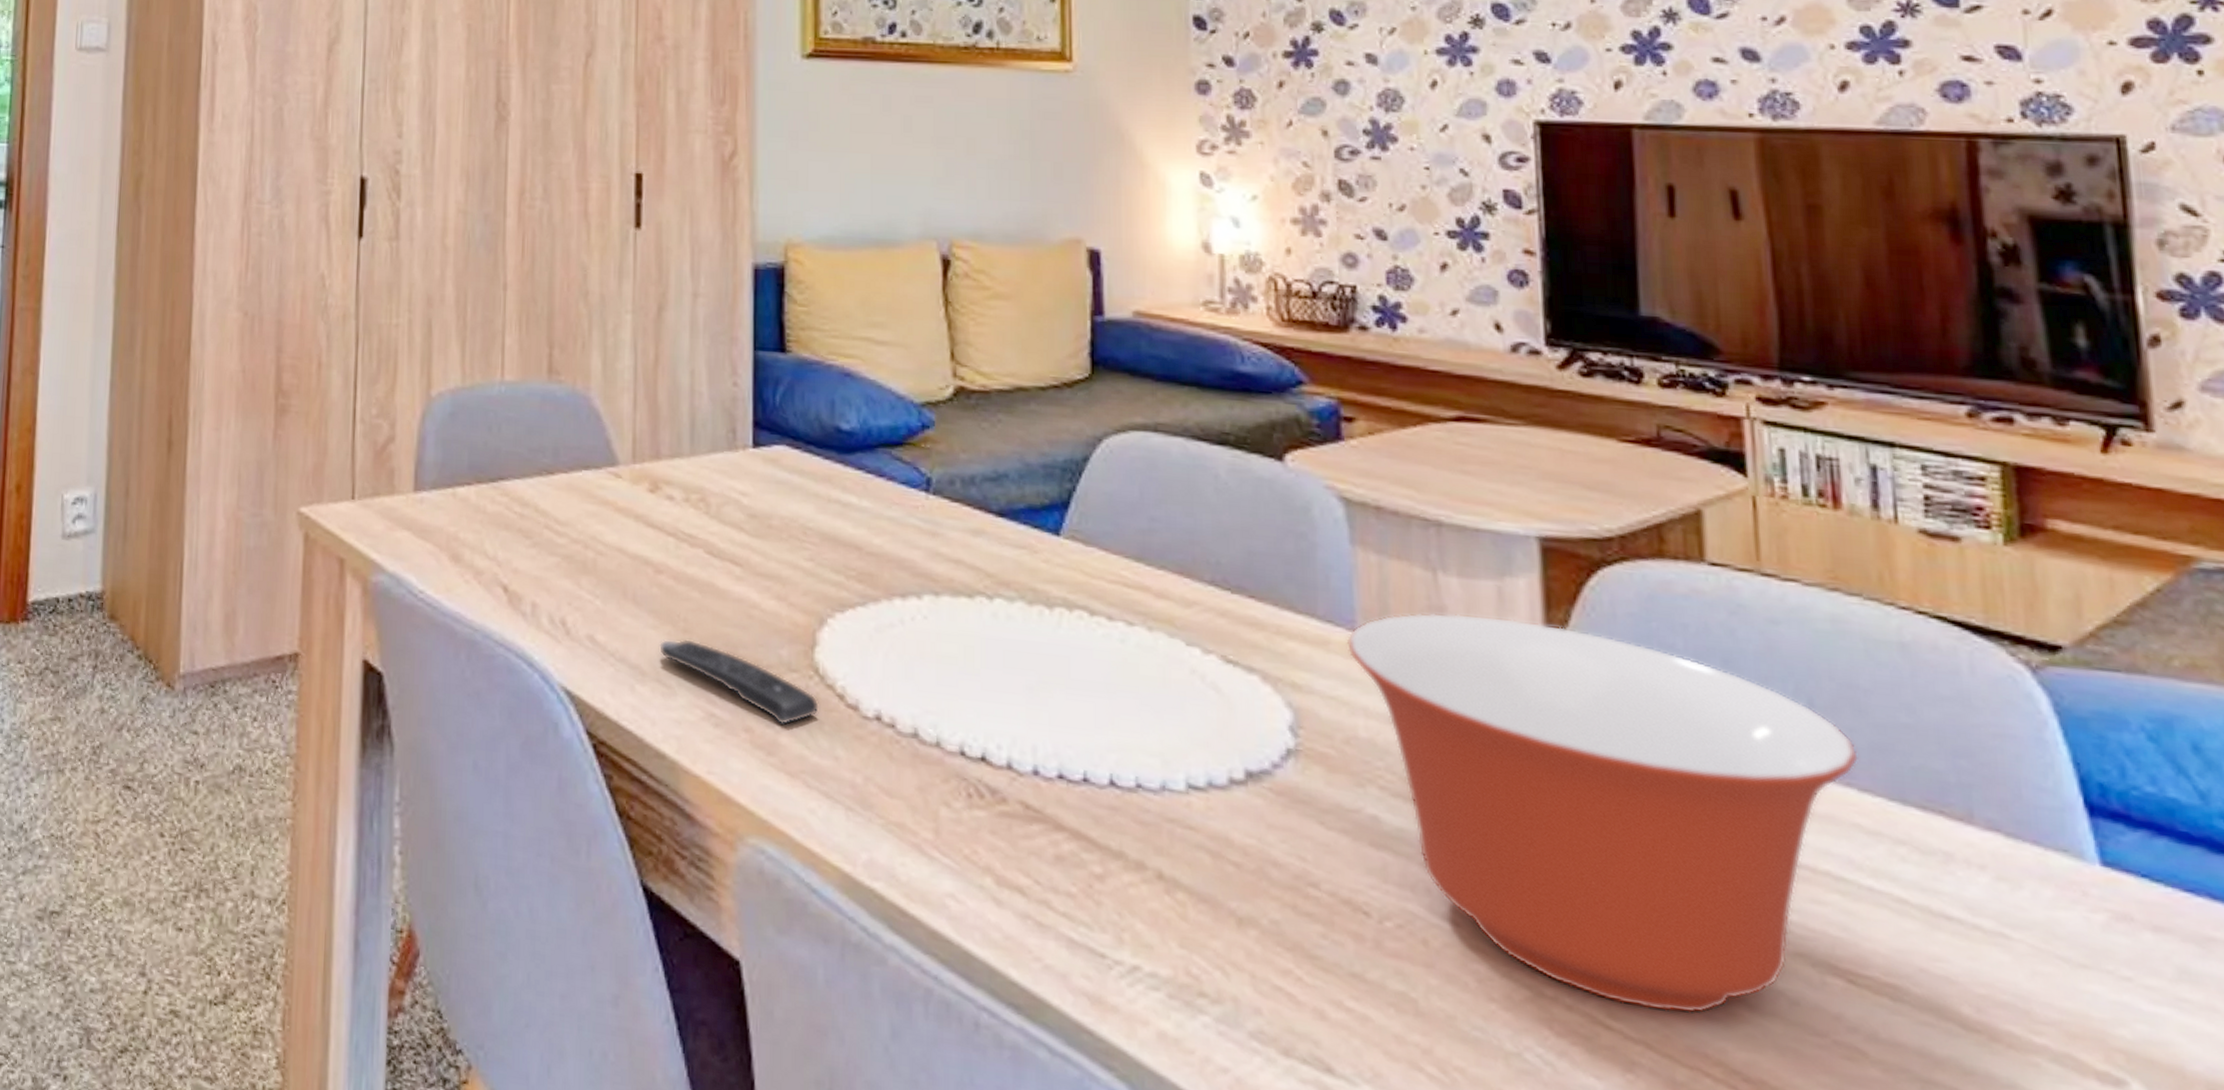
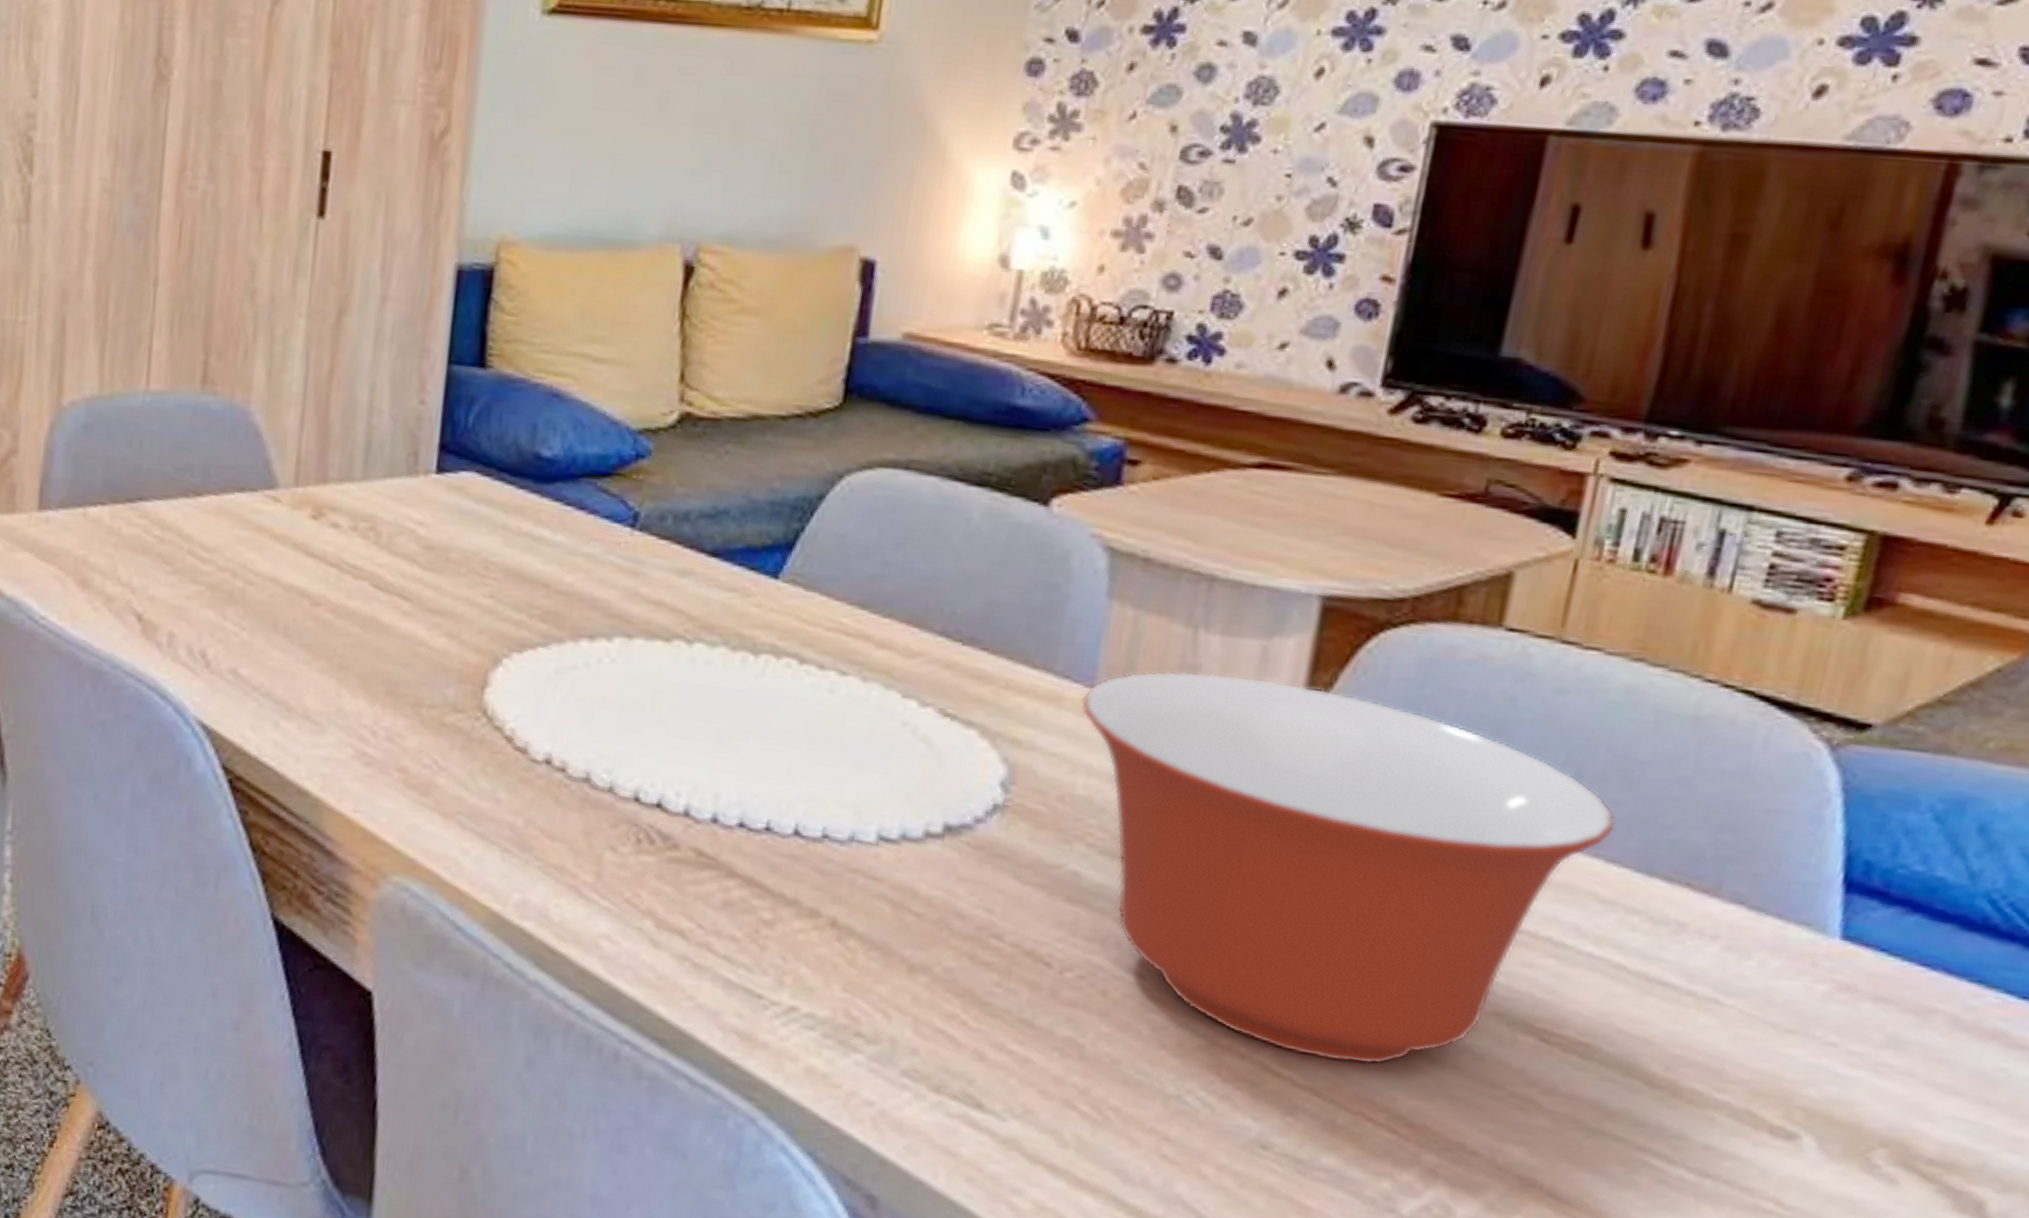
remote control: present [658,639,819,726] -> none [309,674,484,766]

